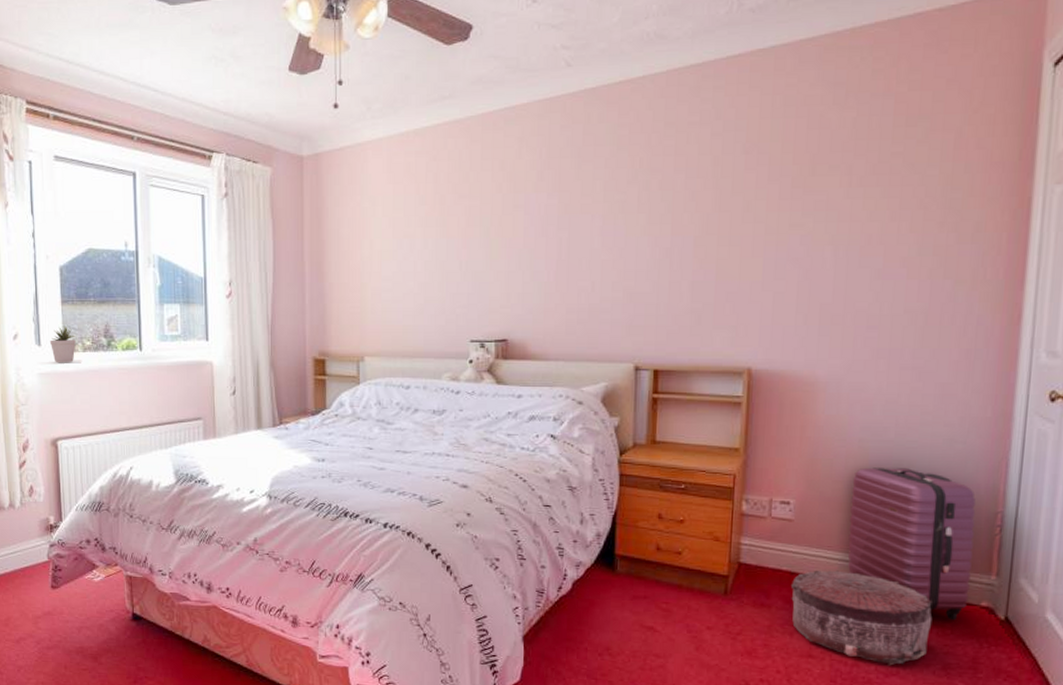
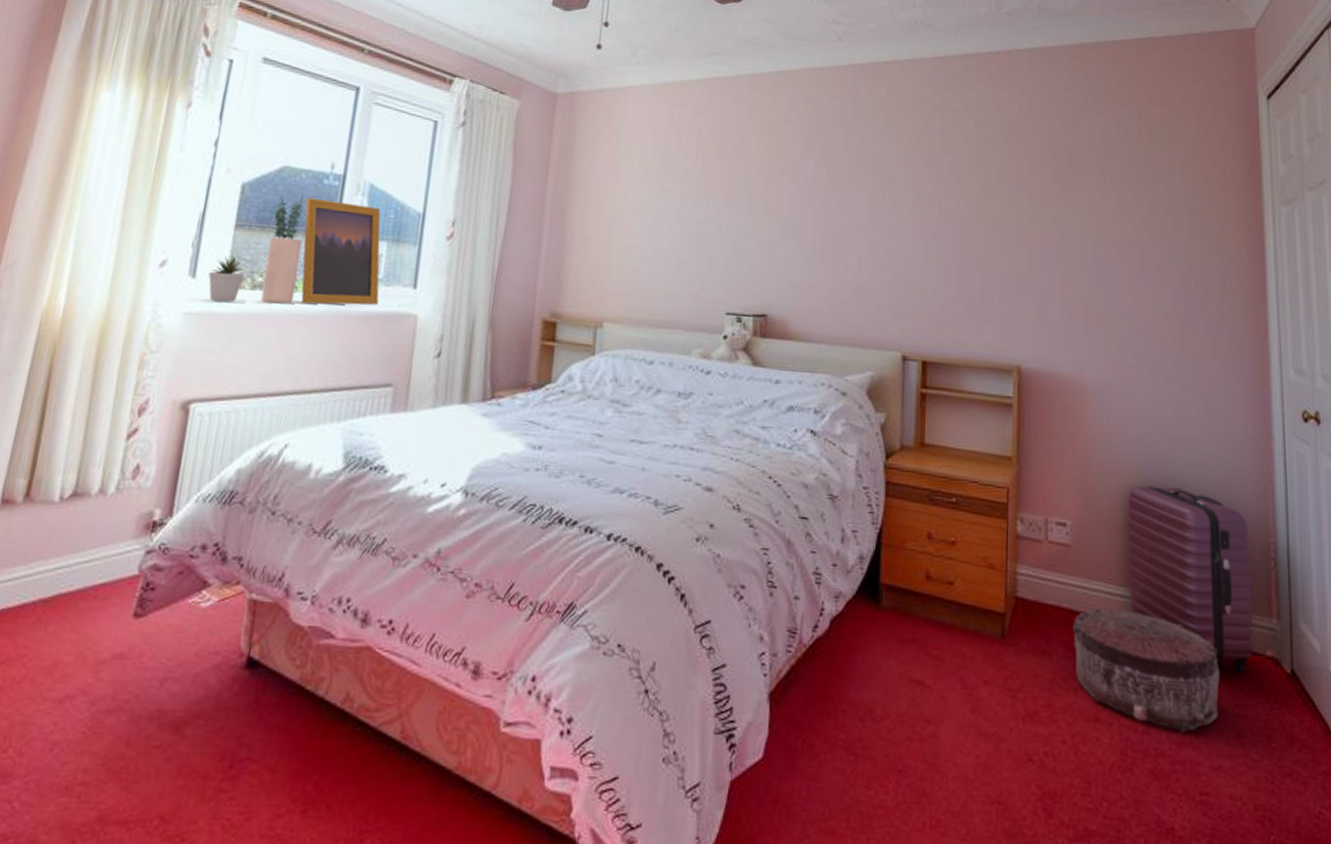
vase: none [89,272,116,361] -> present [261,195,305,304]
picture frame: none [110,273,180,360] -> present [301,197,381,306]

